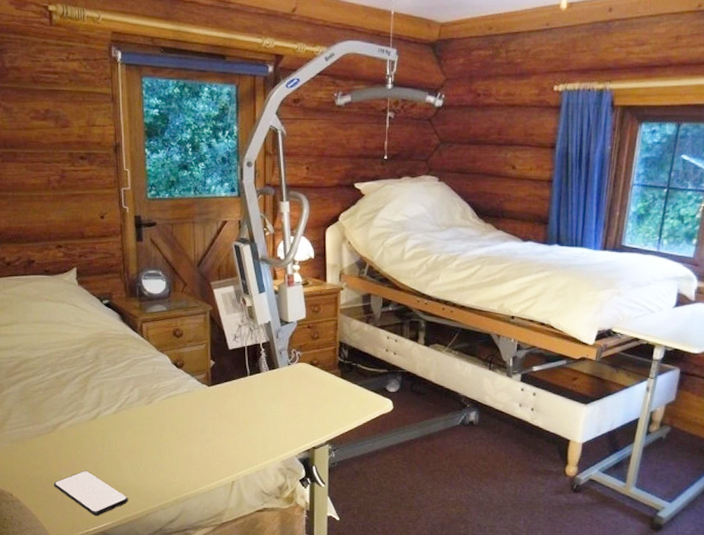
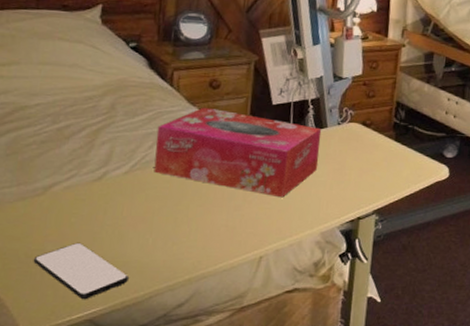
tissue box: none [135,354,274,431] -> present [154,107,322,198]

